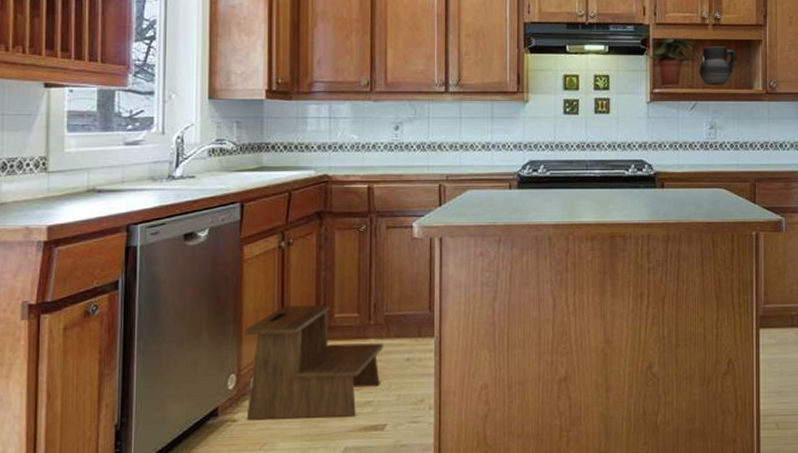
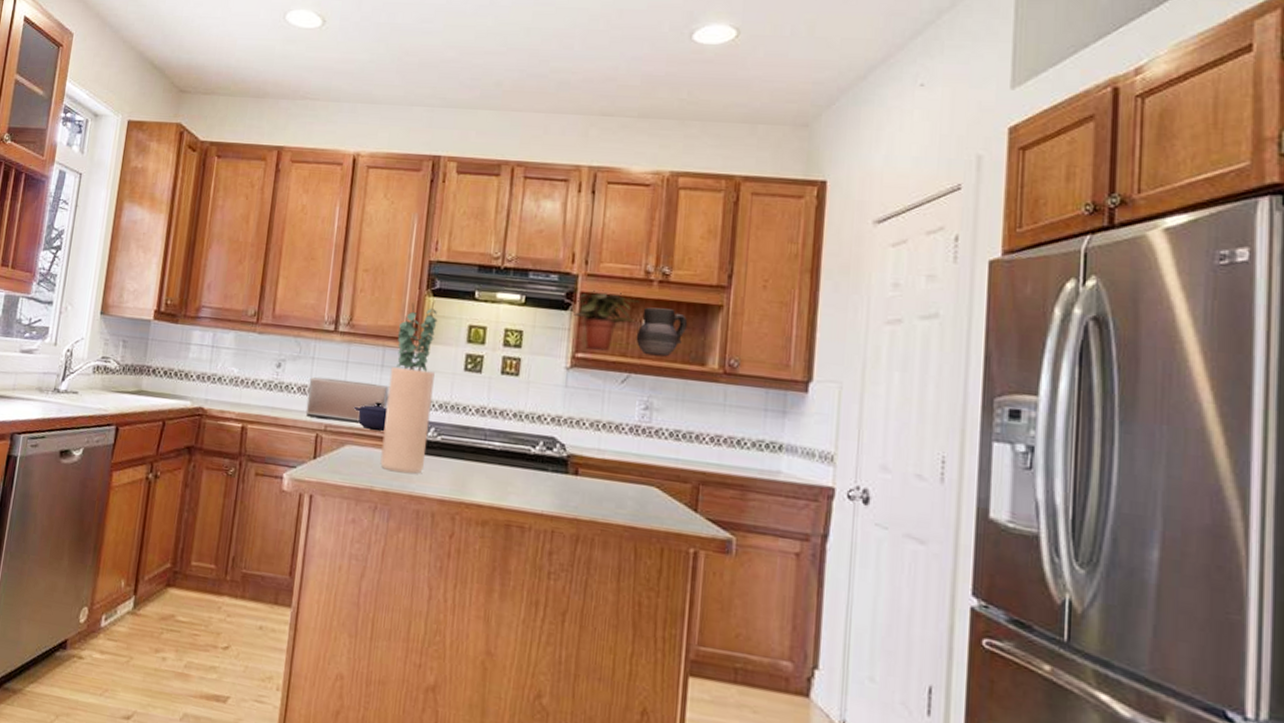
step stool: present [245,305,384,420] -> none [92,542,238,680]
toaster: none [427,134,501,171] -> present [305,376,390,425]
cooking pot: none [470,149,501,174] -> present [353,401,388,431]
vase: none [499,57,539,207] -> present [380,301,438,474]

